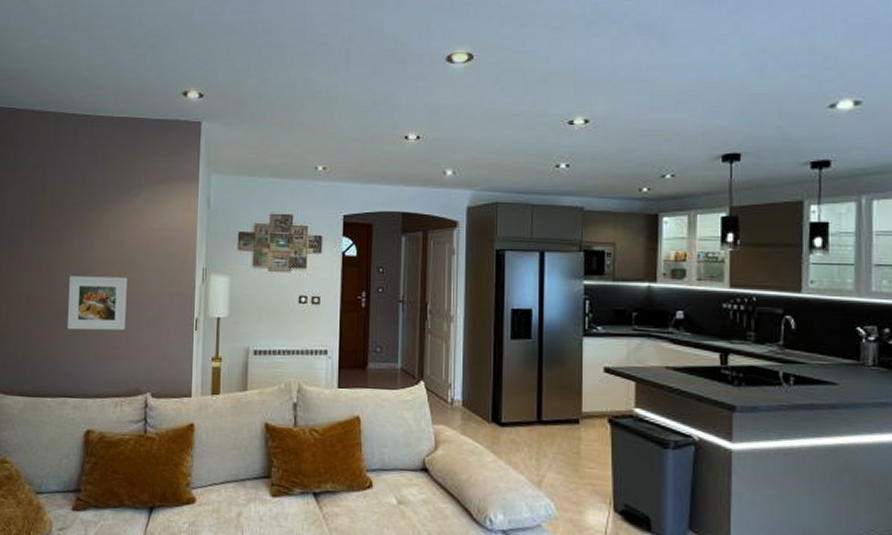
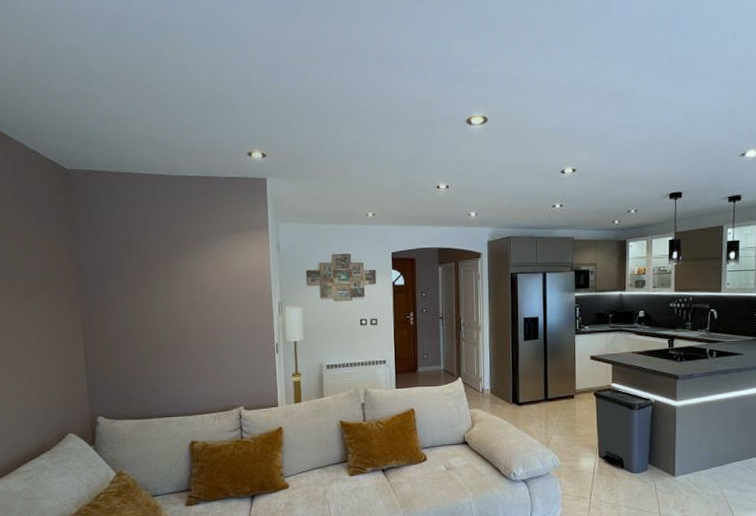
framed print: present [66,276,127,331] -> none [161,314,216,361]

